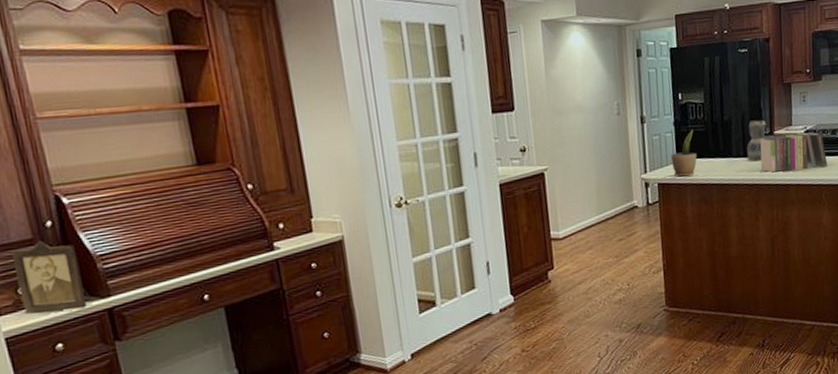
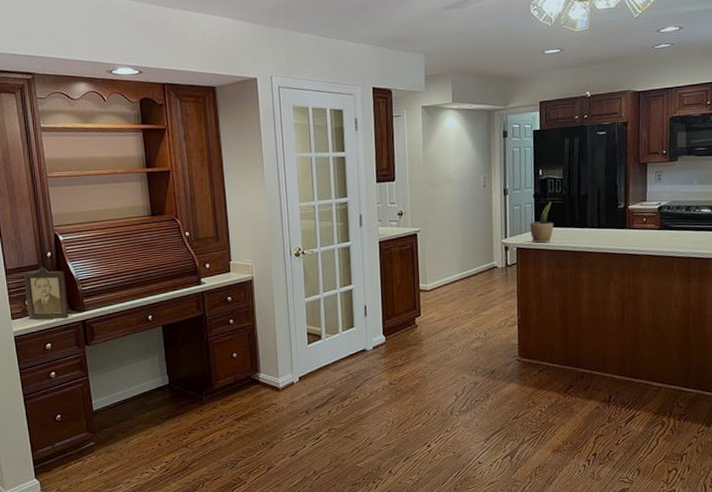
ceramic jug: present [747,120,766,162] -> none [601,195,621,233]
books: present [760,132,828,173] -> none [614,208,681,243]

